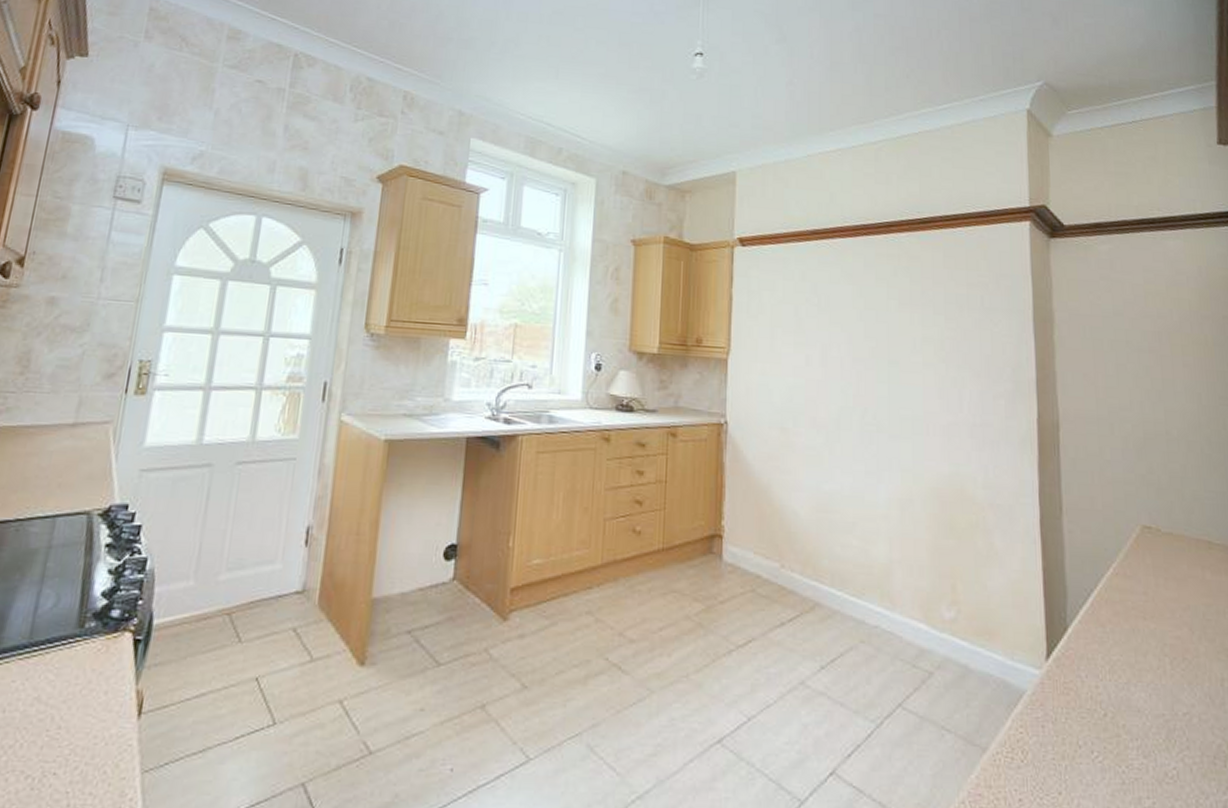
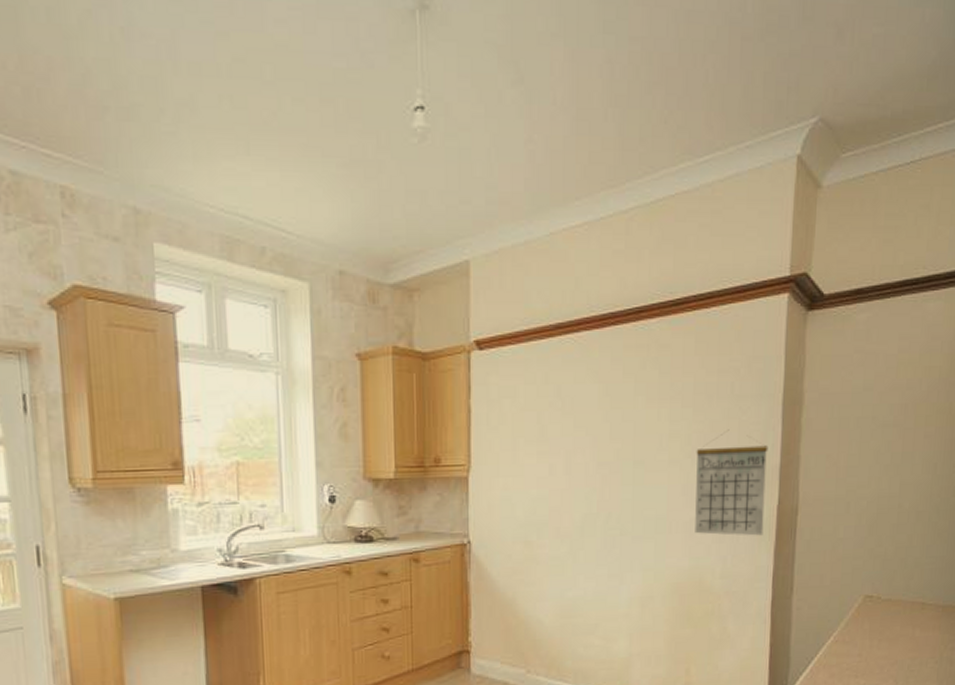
calendar: none [950,339,1025,448] -> present [695,429,768,536]

